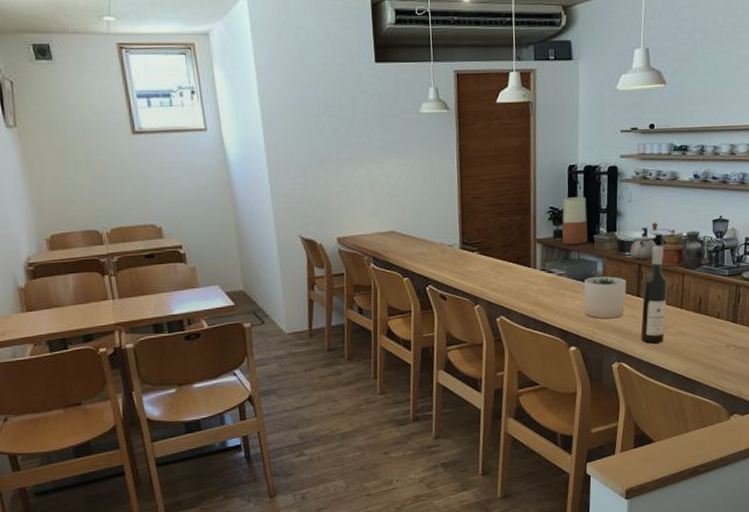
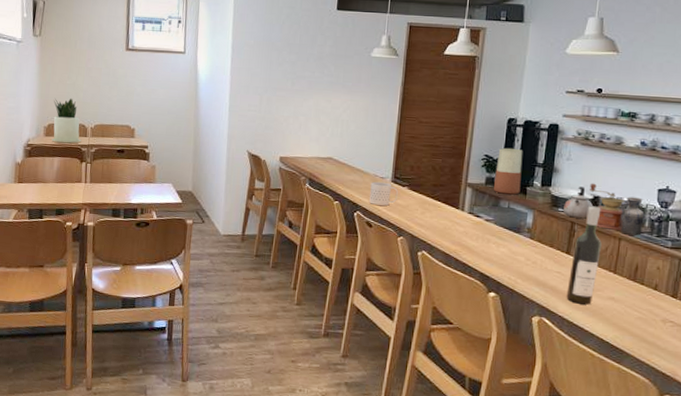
planter: none [52,201,99,257] -> present [51,99,82,144]
mug: none [439,250,469,277] -> present [368,181,398,207]
planter: present [584,276,627,319] -> none [509,227,557,272]

